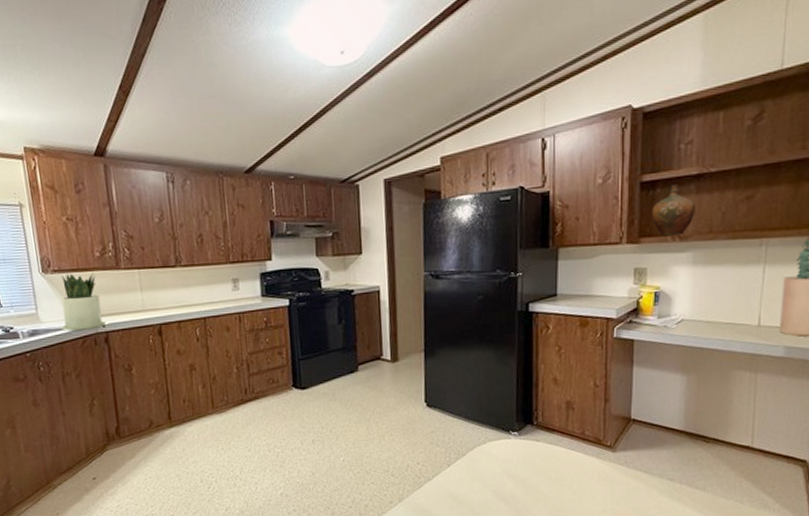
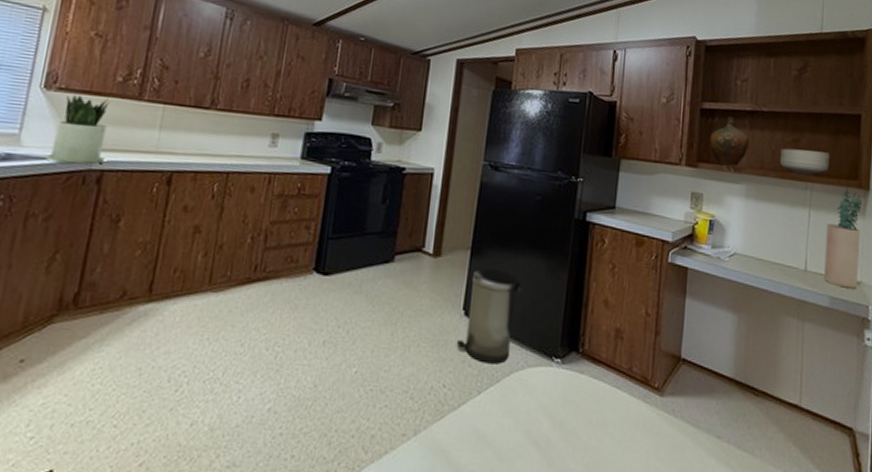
pedal bin: none [423,364,476,443] -> present [456,267,523,364]
bowl: none [730,203,790,232] -> present [779,148,831,176]

